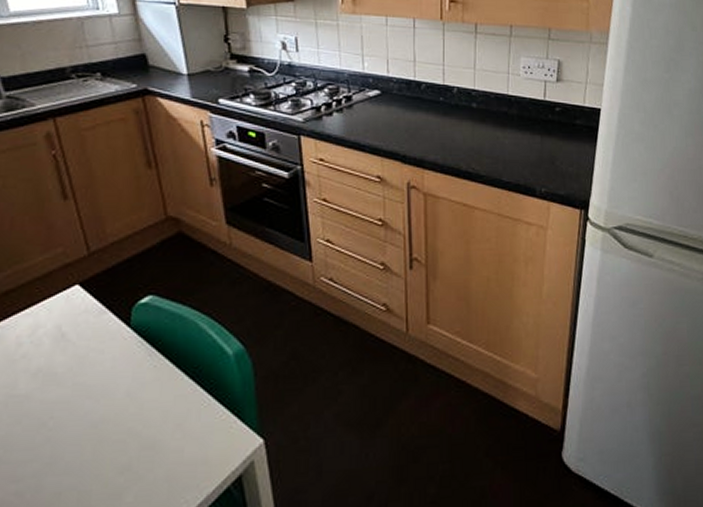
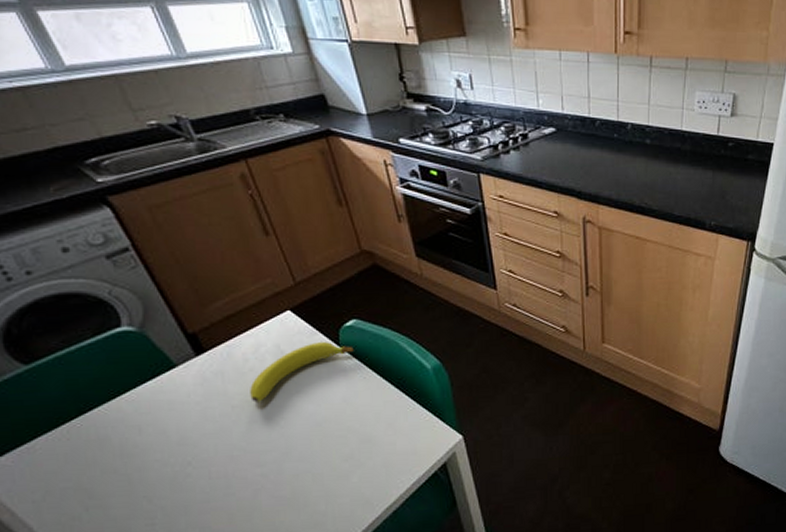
fruit: none [17,322,146,398] -> present [250,342,354,402]

